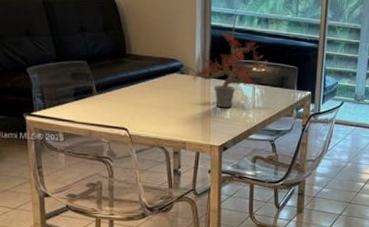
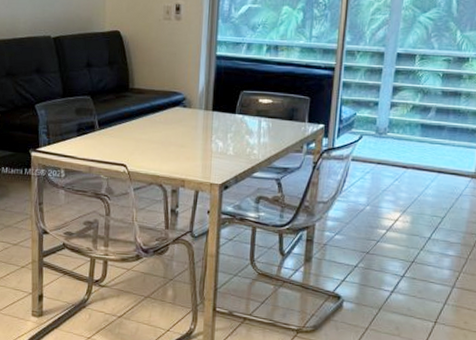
potted plant: present [183,19,269,107] -> none [186,47,277,143]

